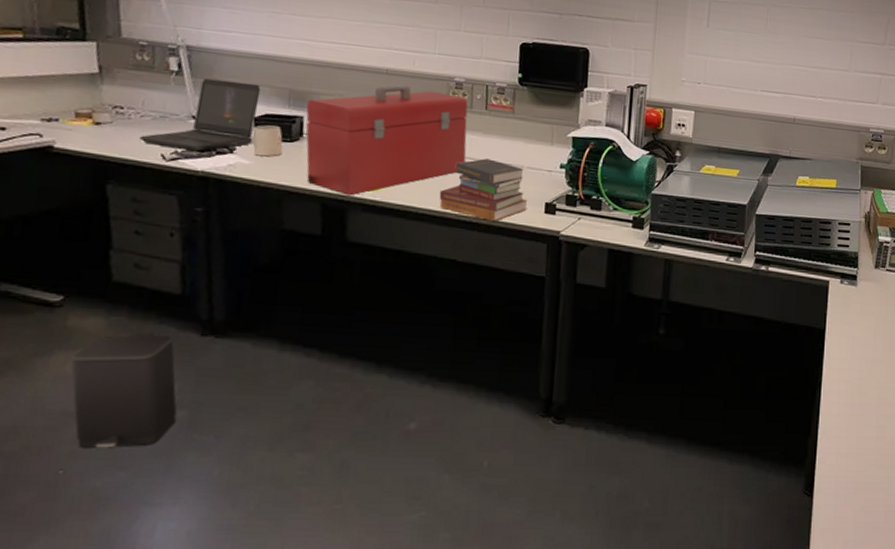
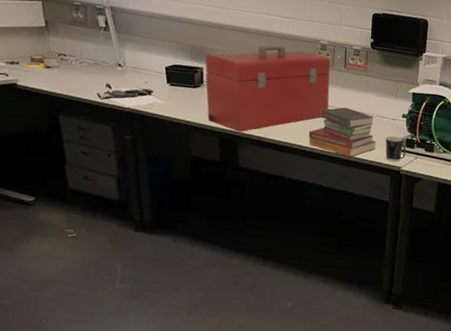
pedal bin: present [70,332,178,448] -> none [43,226,122,307]
laptop computer: present [138,78,261,152] -> none [79,34,170,93]
mug: present [252,125,283,157] -> none [165,73,189,99]
mug: none [538,192,566,225] -> present [385,136,406,162]

